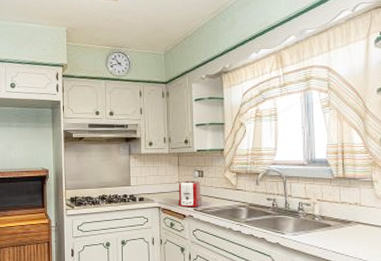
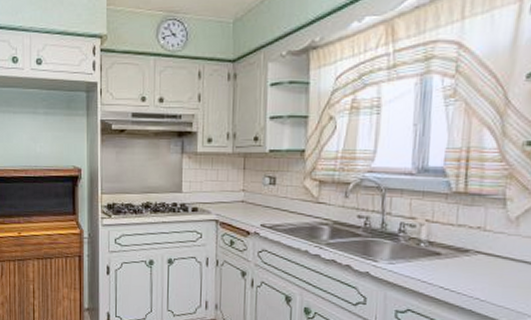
toaster: present [177,180,203,208] -> none [240,188,273,223]

